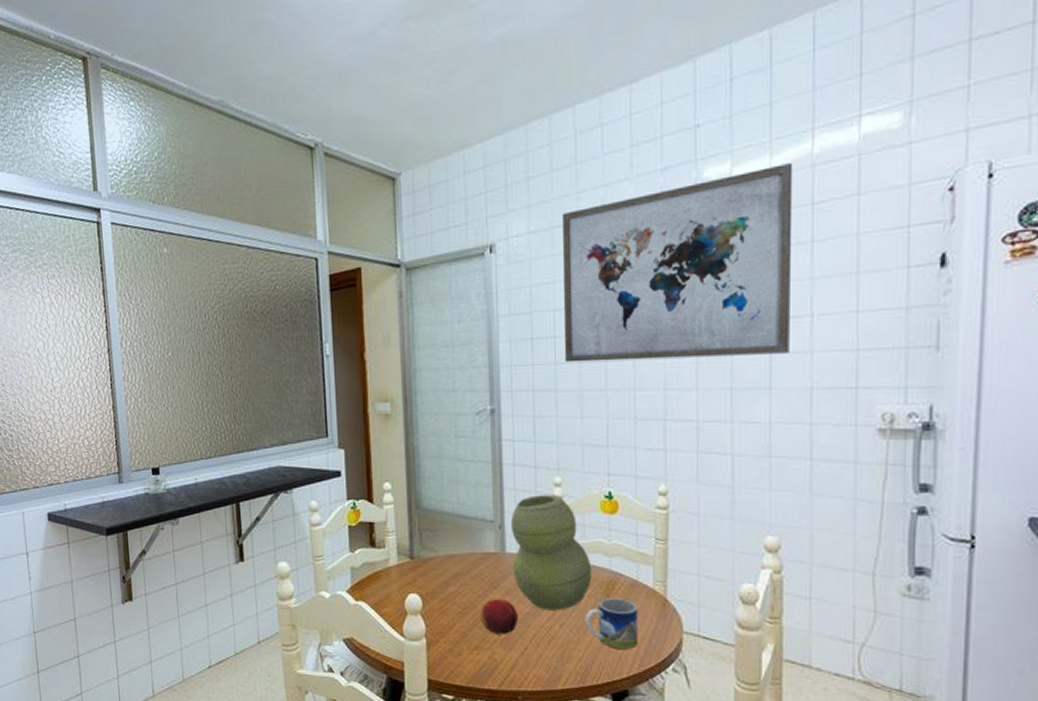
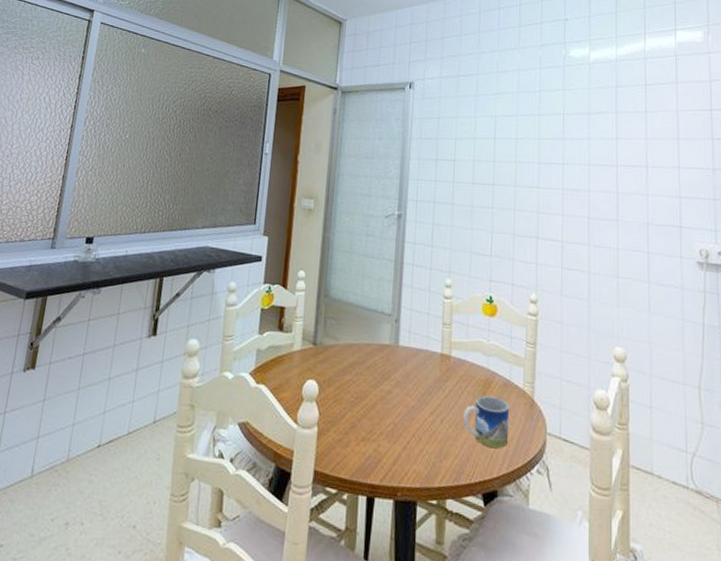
fruit: present [480,599,519,635] -> none [370,390,405,427]
vase: present [510,495,592,611] -> none [403,294,472,406]
wall art: present [563,163,793,363] -> none [461,54,632,194]

